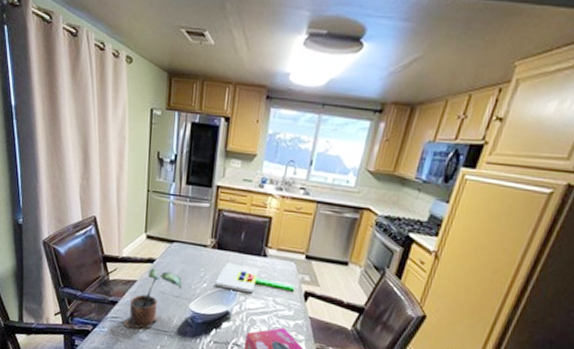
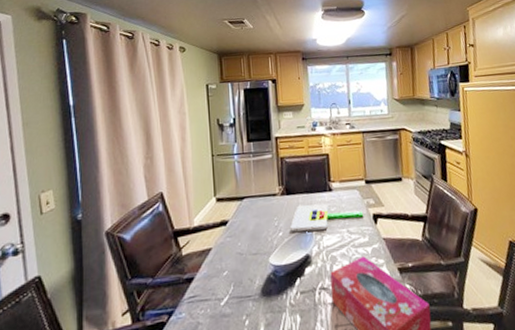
potted plant: present [123,268,182,329] -> none [202,229,259,306]

